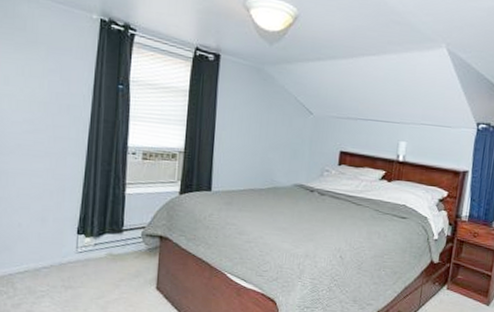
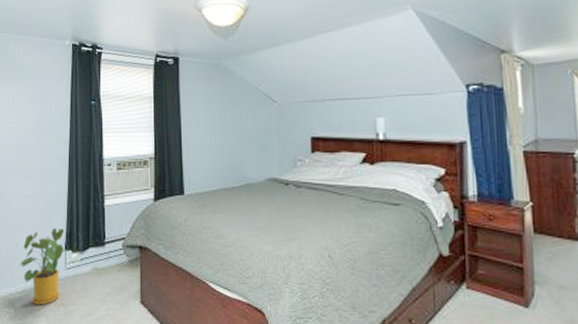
house plant: none [21,210,81,287] -> present [19,227,69,306]

